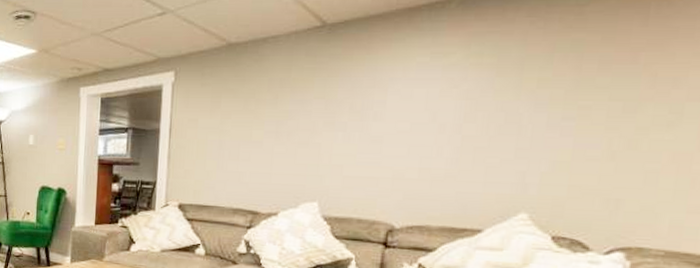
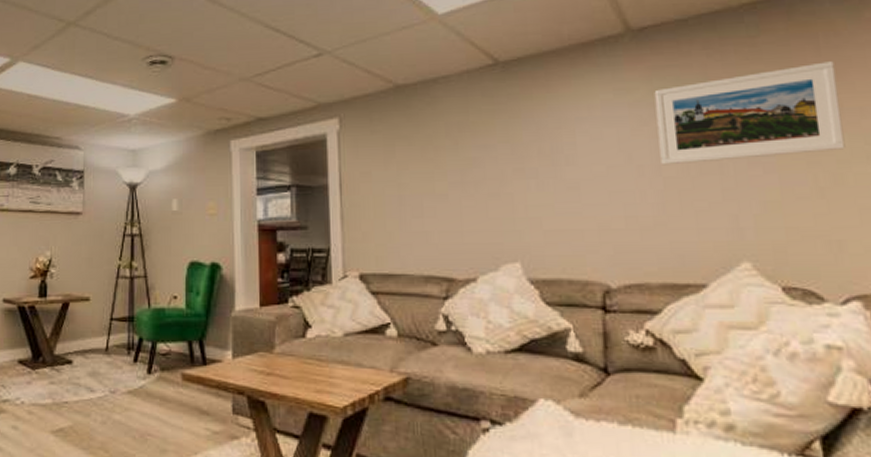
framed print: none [463,32,659,125] -> present [654,61,846,166]

